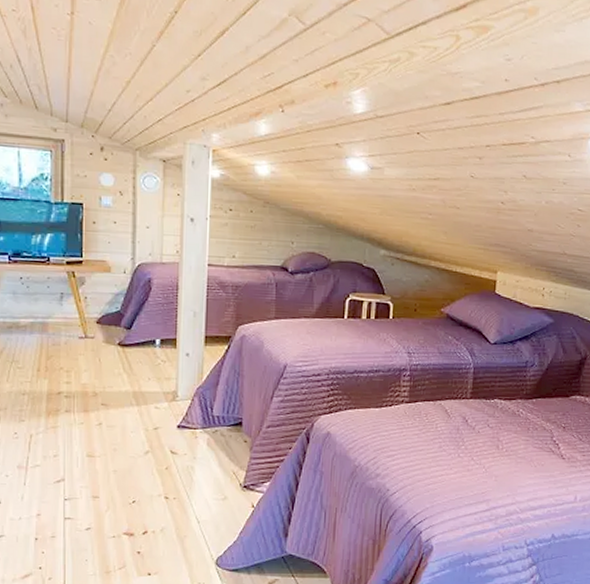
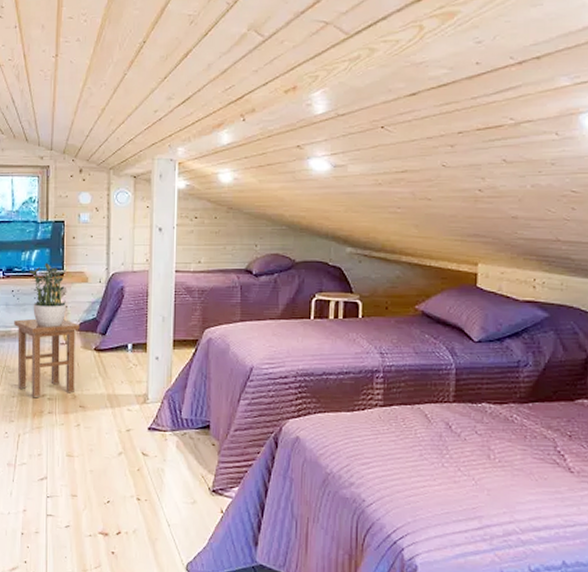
stool: none [23,309,101,396] -> present [14,318,79,398]
potted plant: none [40,249,86,319] -> present [29,263,66,327]

